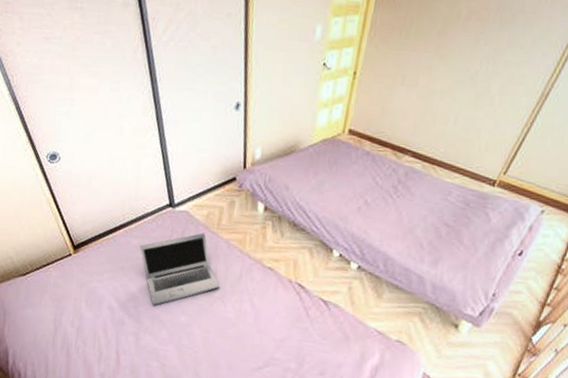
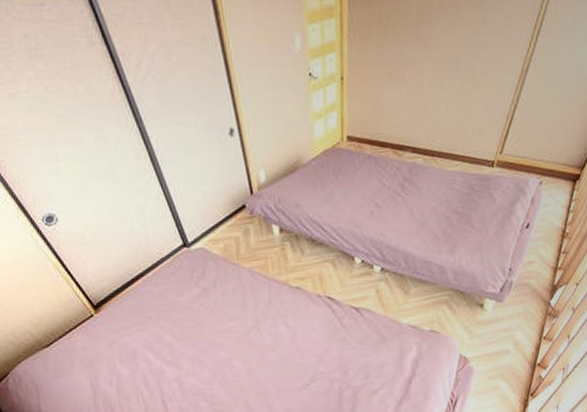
laptop: present [139,233,220,306] -> none [162,266,252,349]

